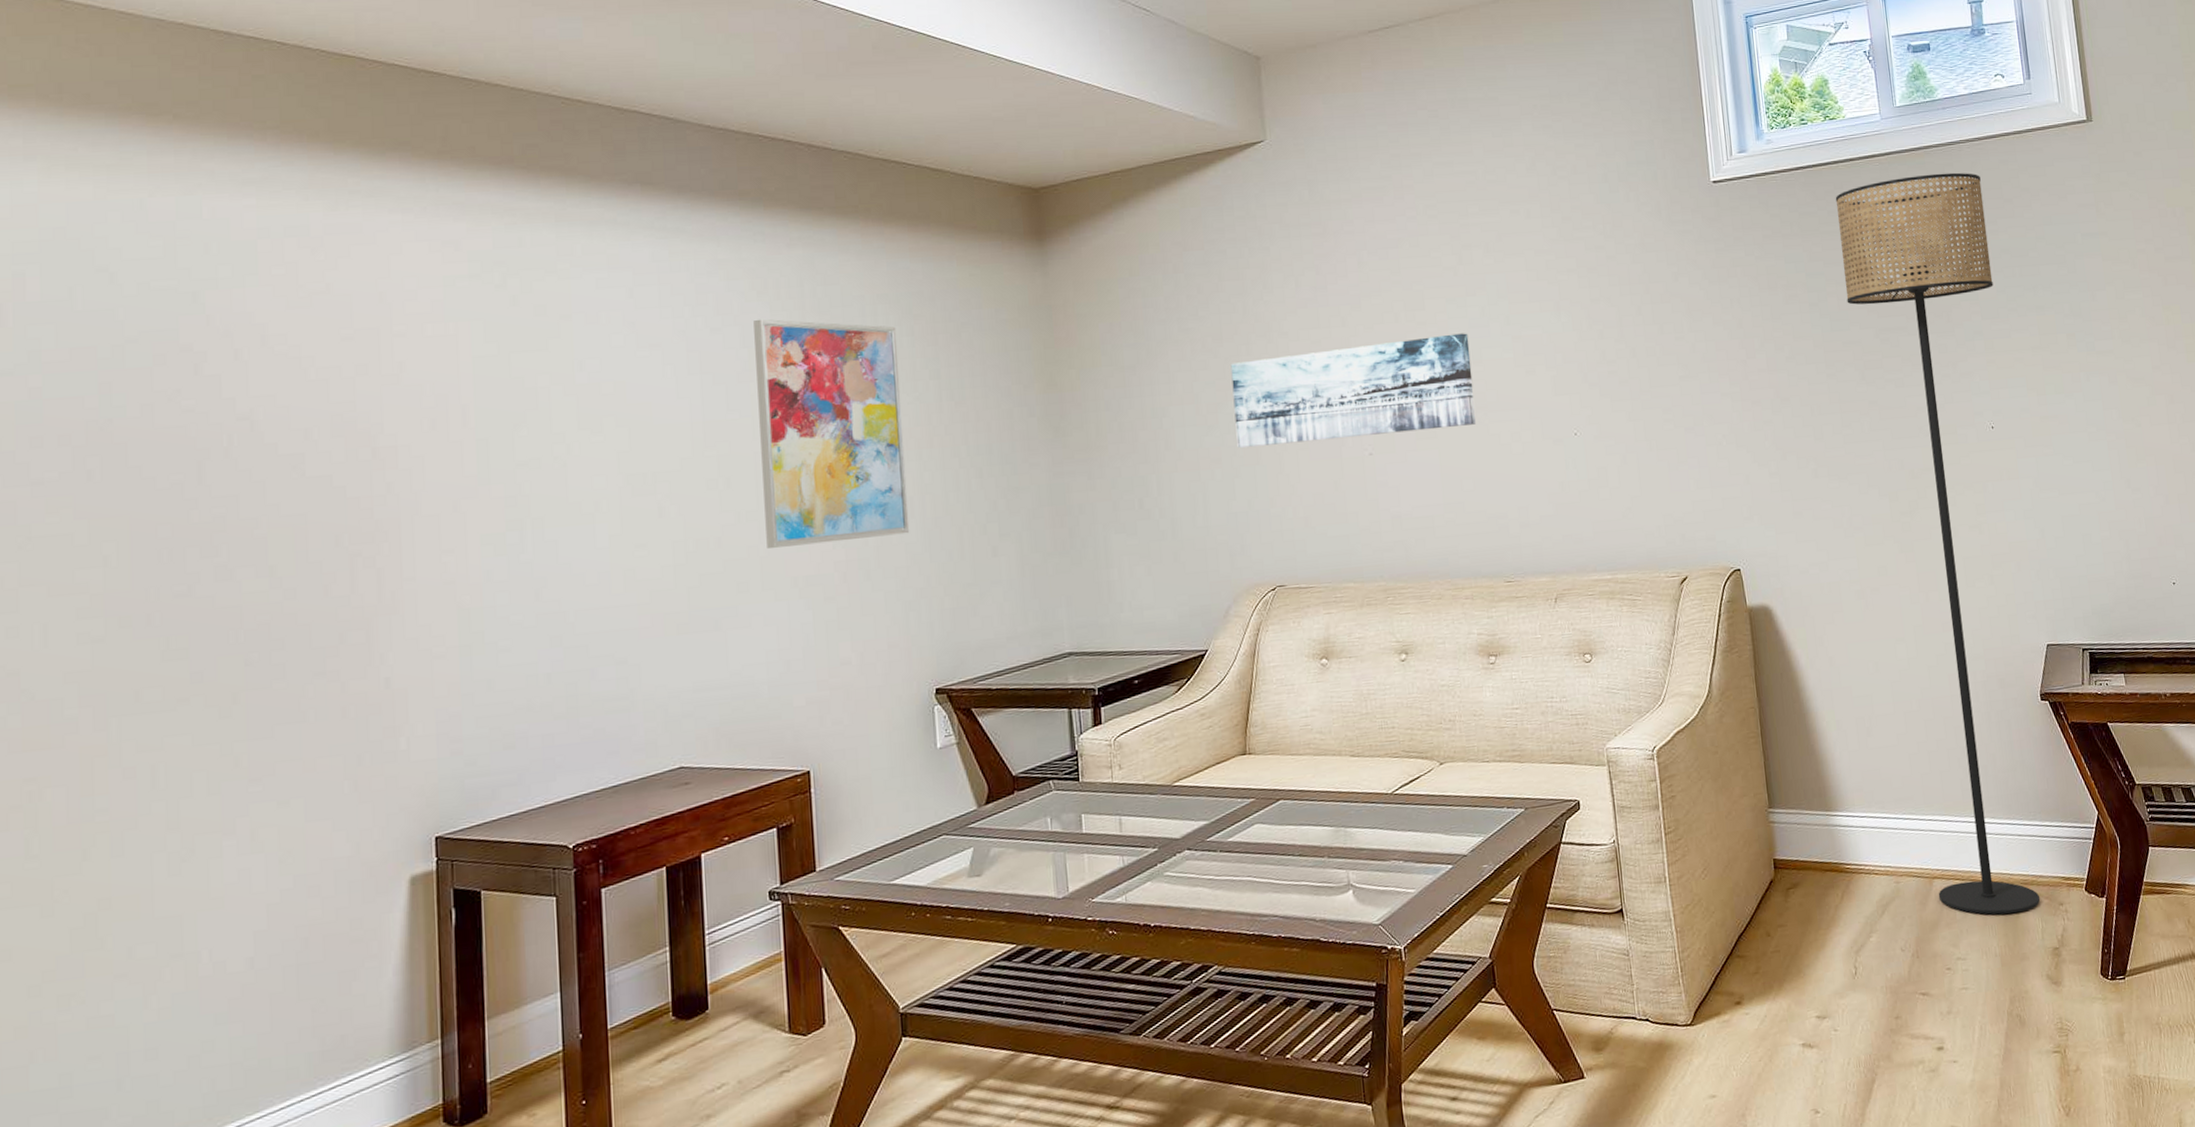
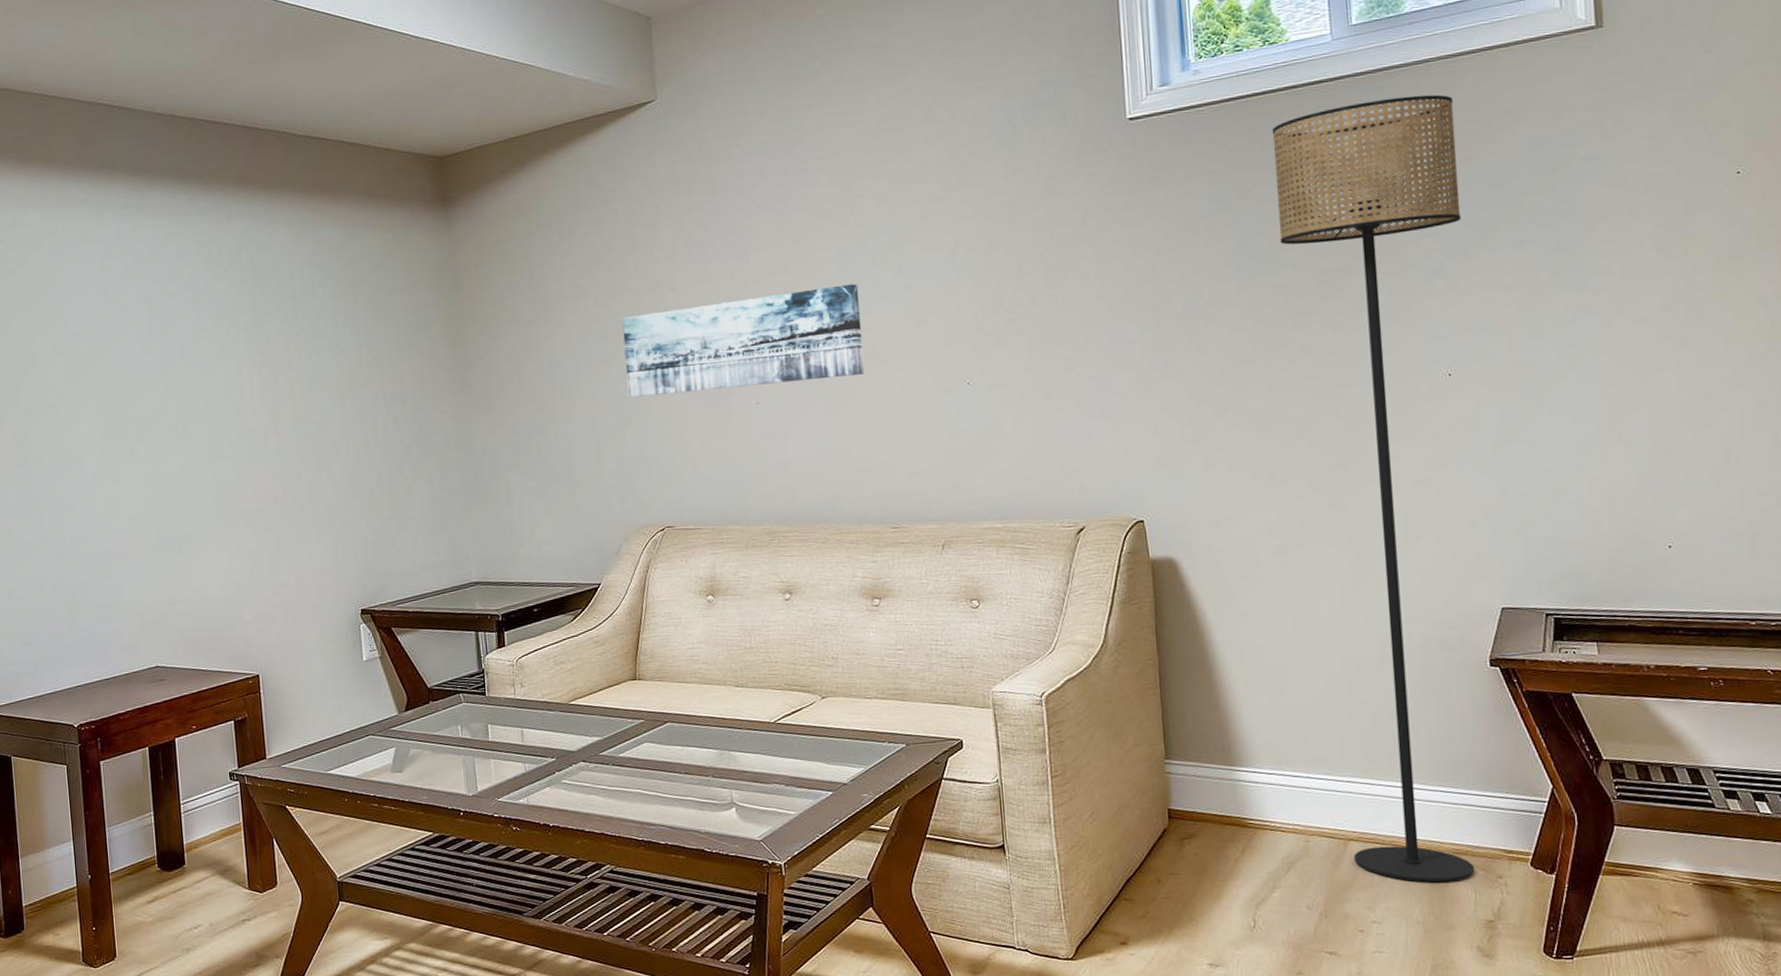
wall art: present [753,318,910,548] -> none [202,284,336,484]

